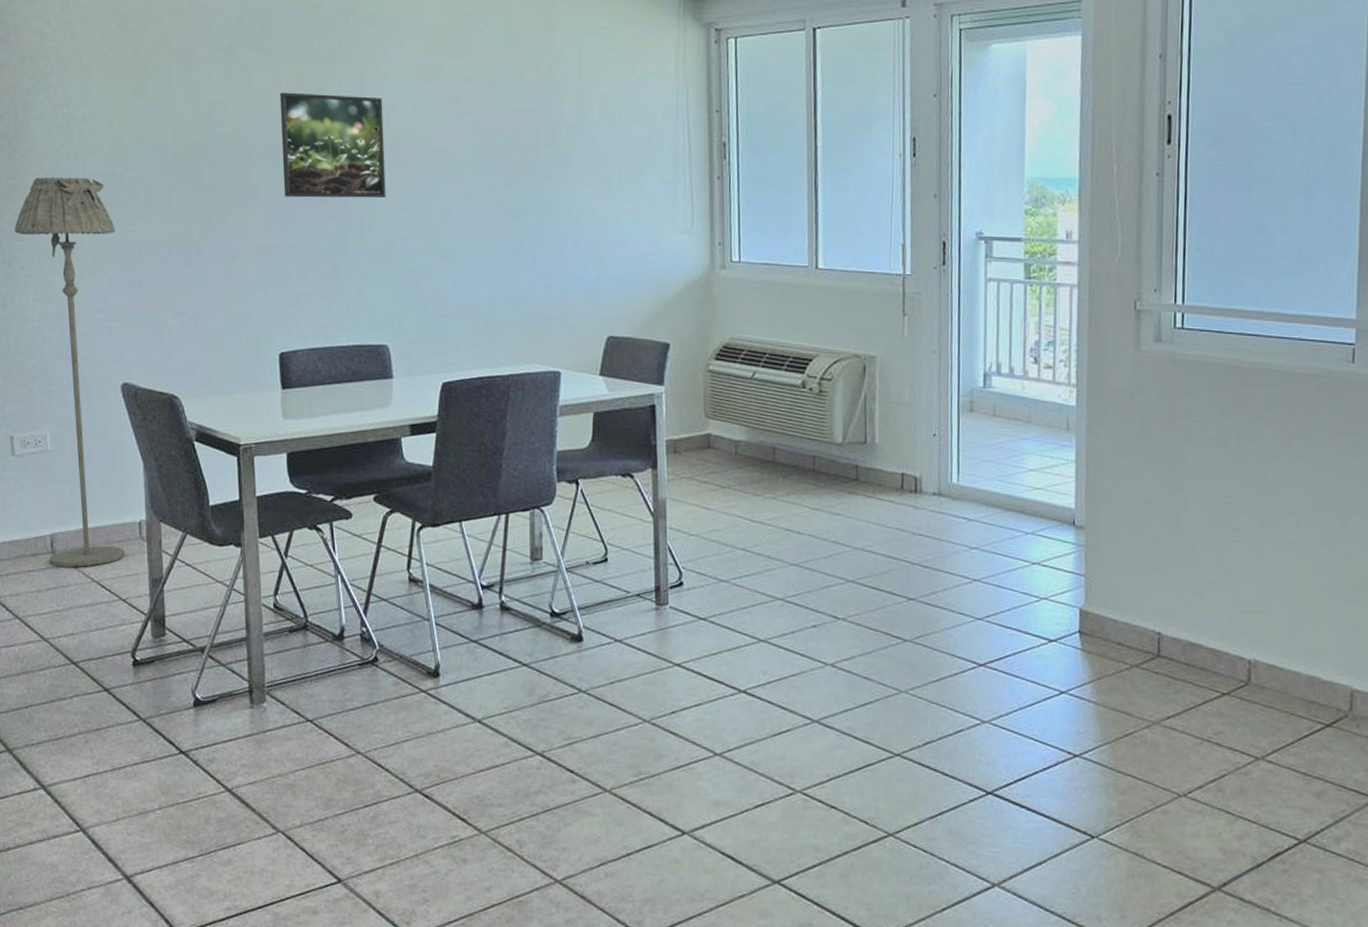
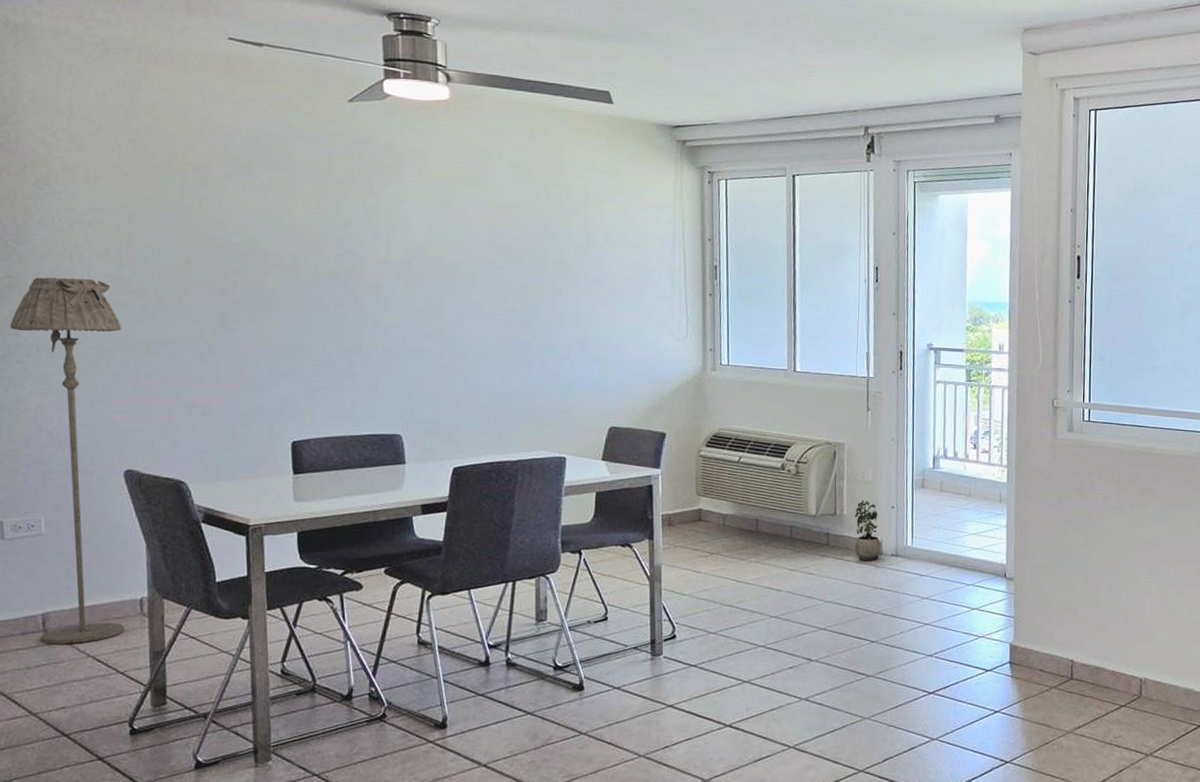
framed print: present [280,92,386,199] -> none [297,208,402,305]
potted plant: none [888,426,921,501] -> present [854,500,881,561]

